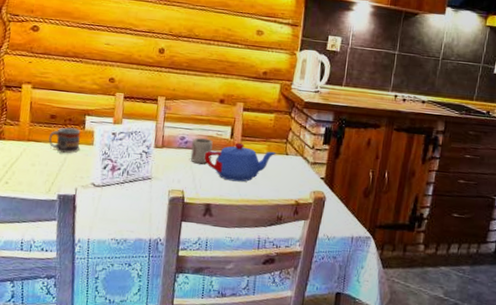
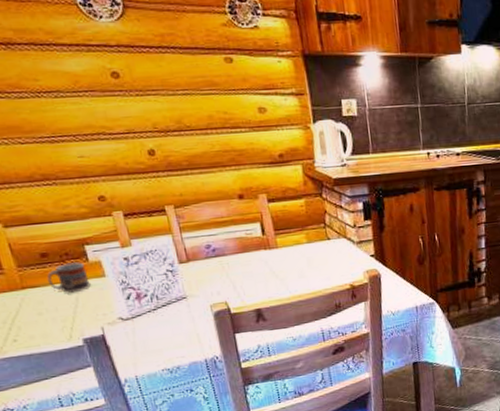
cup: present [190,137,213,164] -> none [220,240,247,270]
teapot: present [204,142,276,182] -> none [238,237,317,281]

